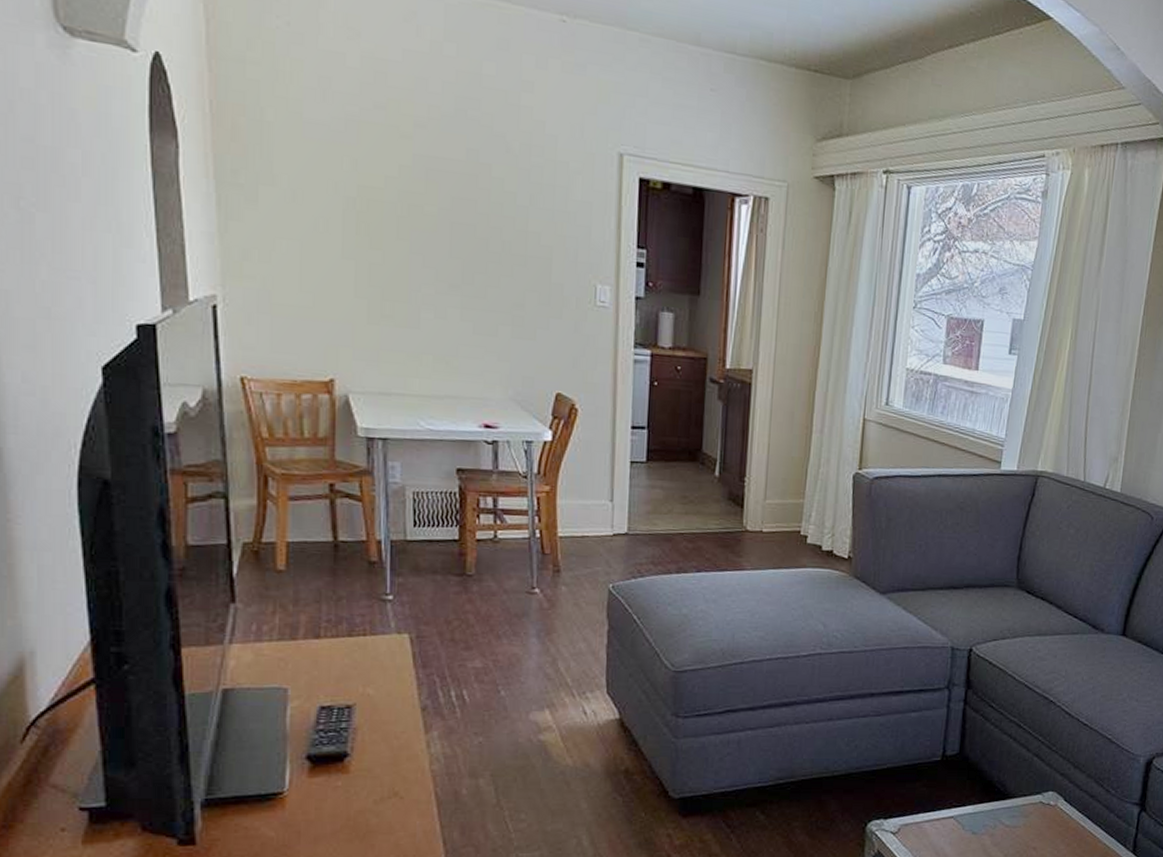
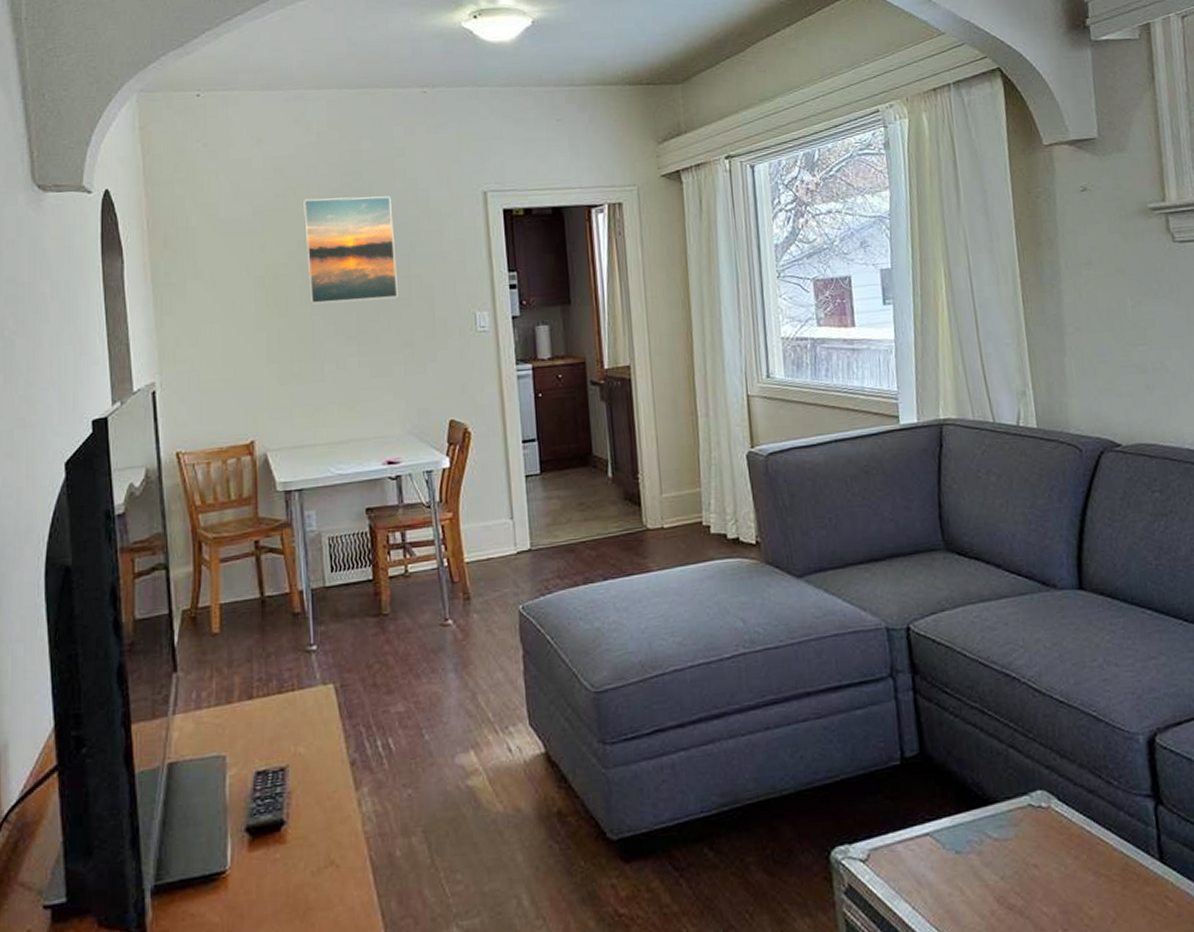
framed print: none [407,117,513,253] -> present [304,196,398,305]

